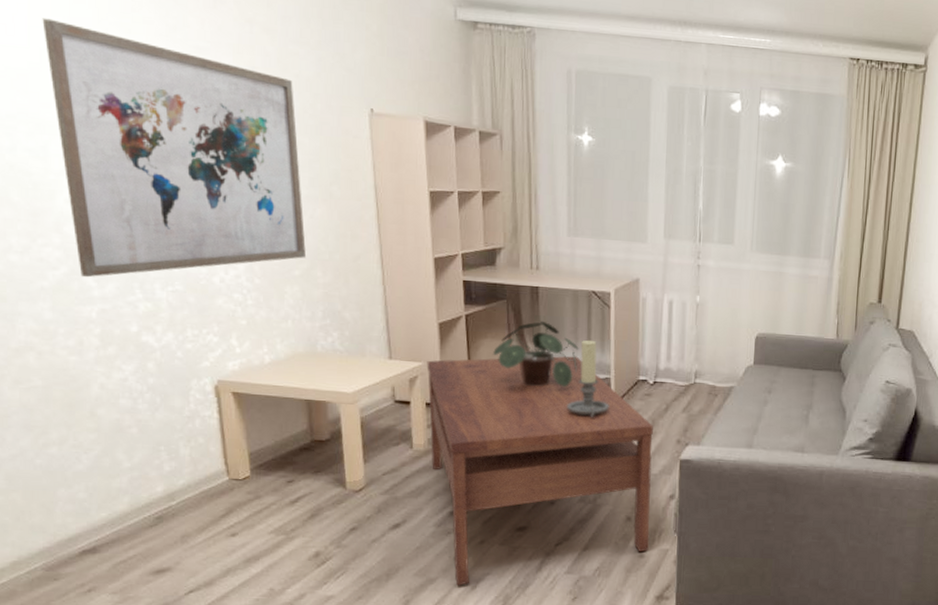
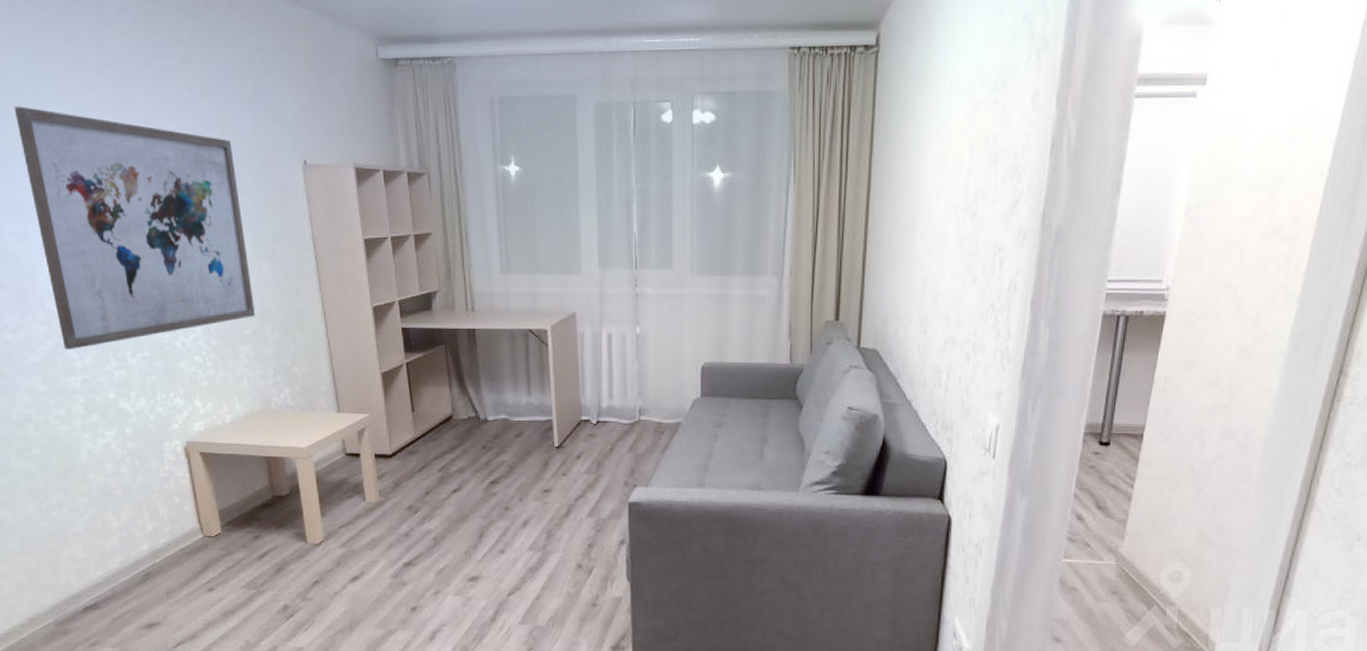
coffee table: present [427,356,653,585] -> none [373,399,602,637]
potted plant: present [493,320,579,388] -> none [435,364,519,433]
candle holder: present [566,339,609,418] -> none [510,381,553,463]

